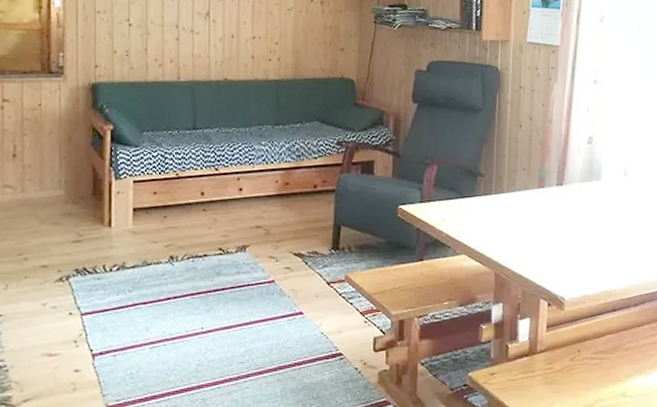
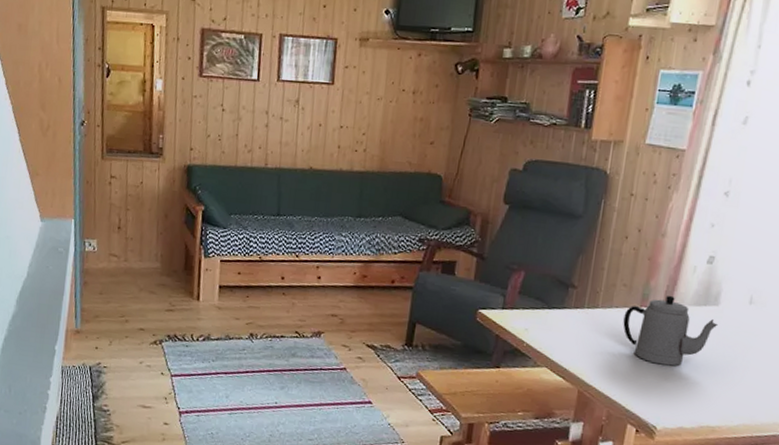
teapot: none [526,175,603,239] -> present [623,295,719,366]

